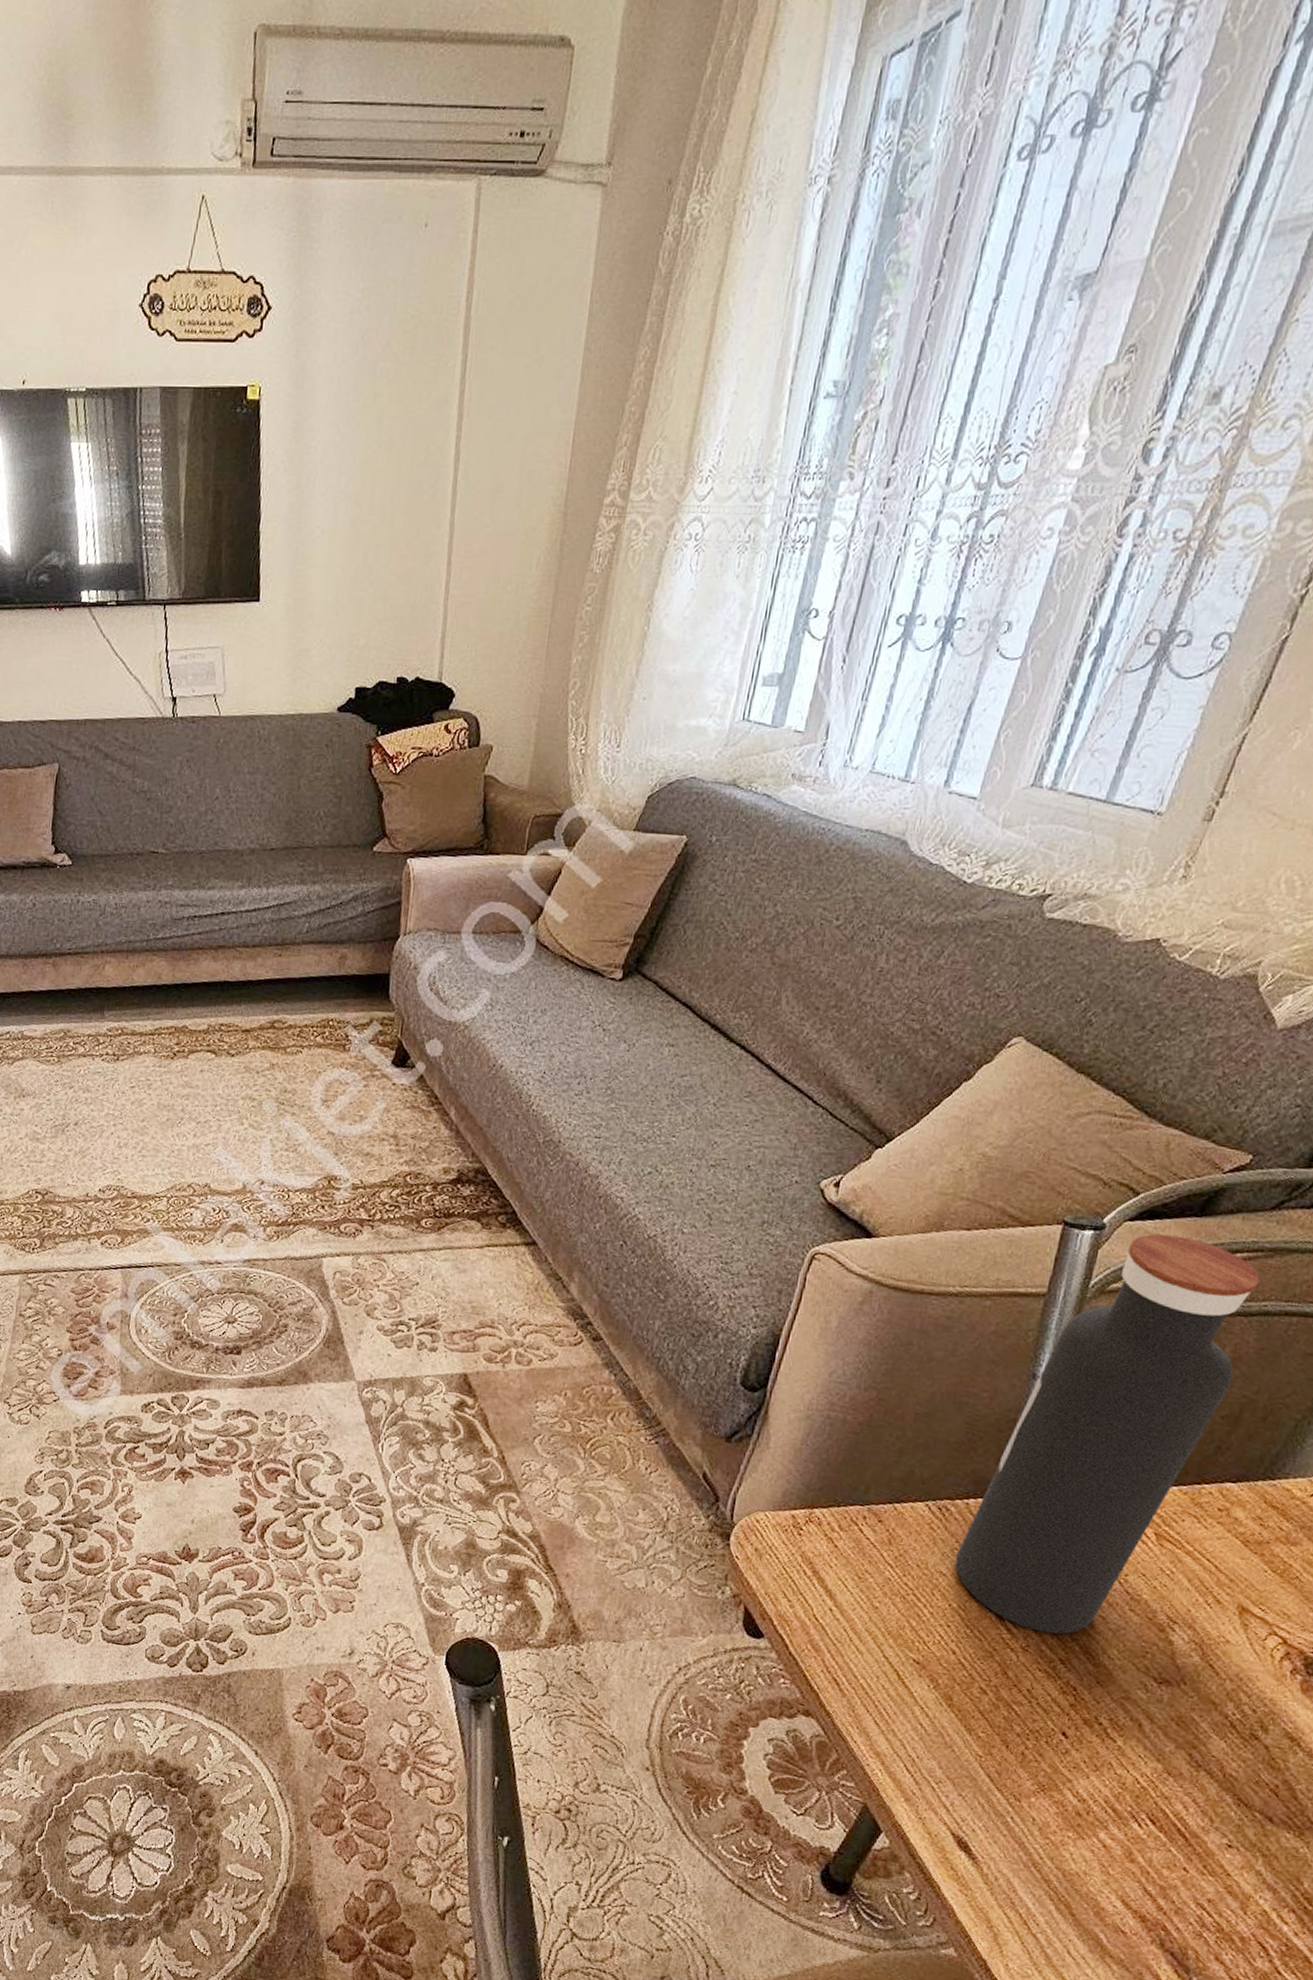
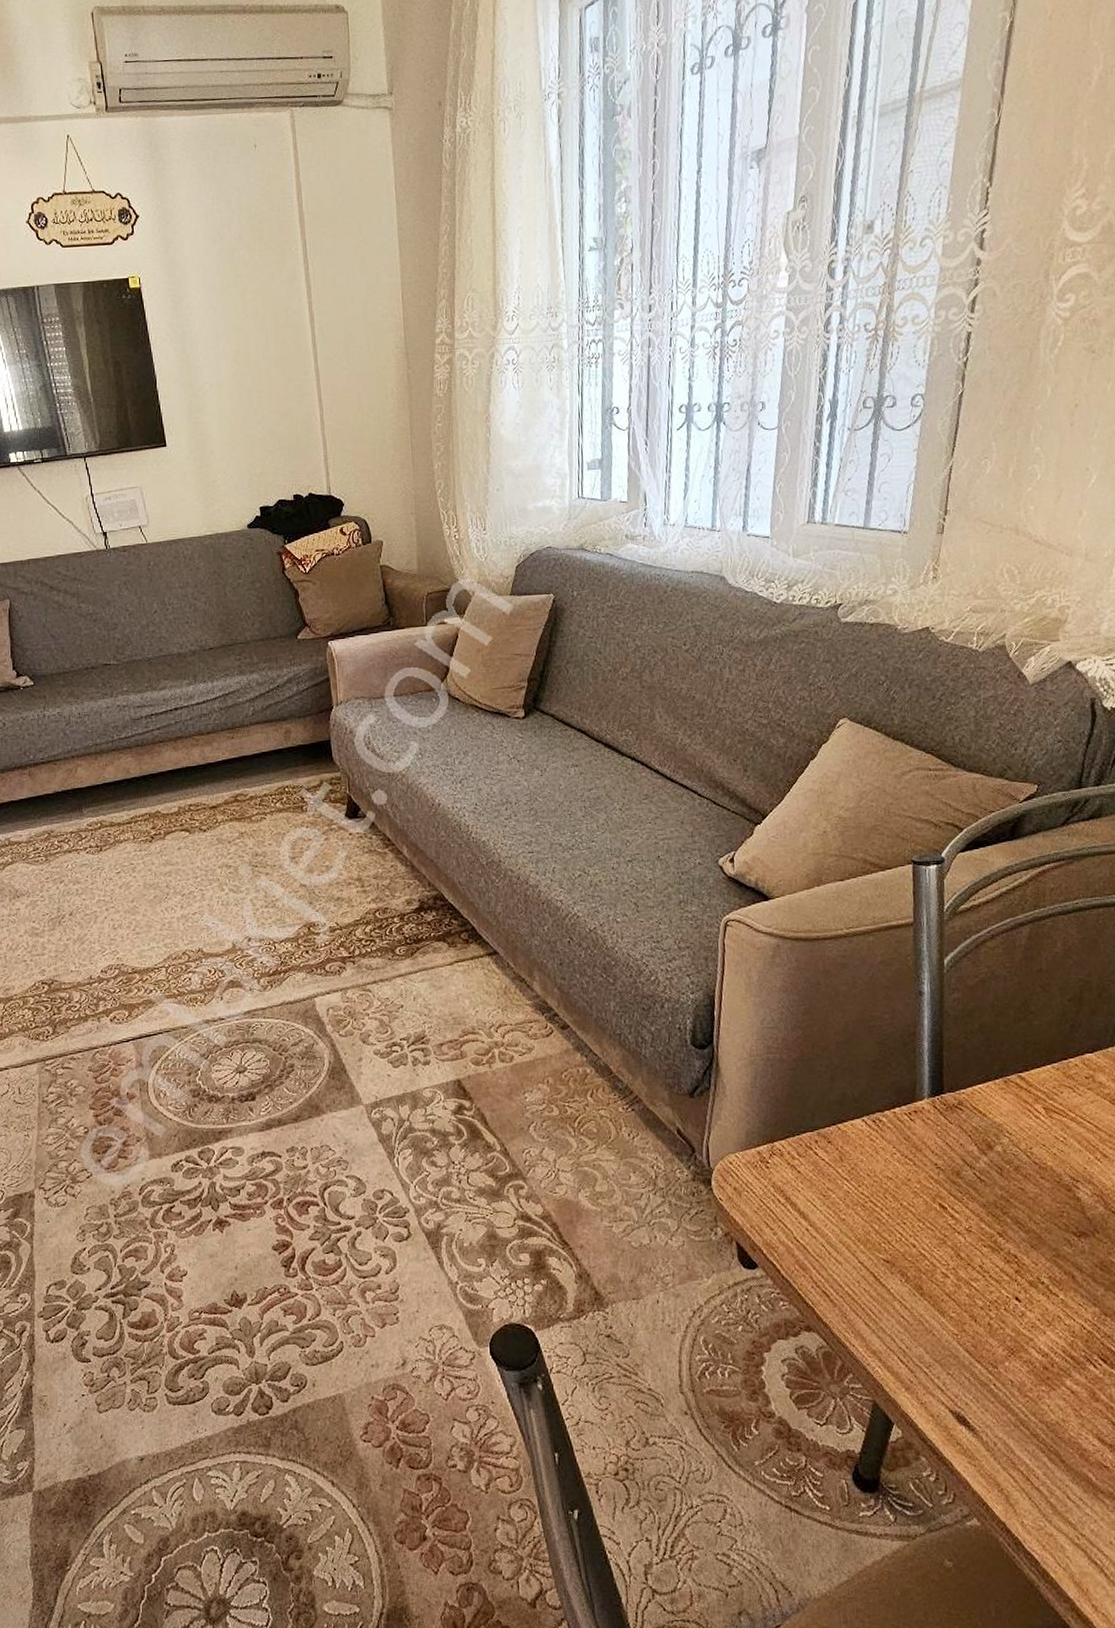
water bottle: present [955,1233,1260,1635] -> none [896,858,1069,1212]

